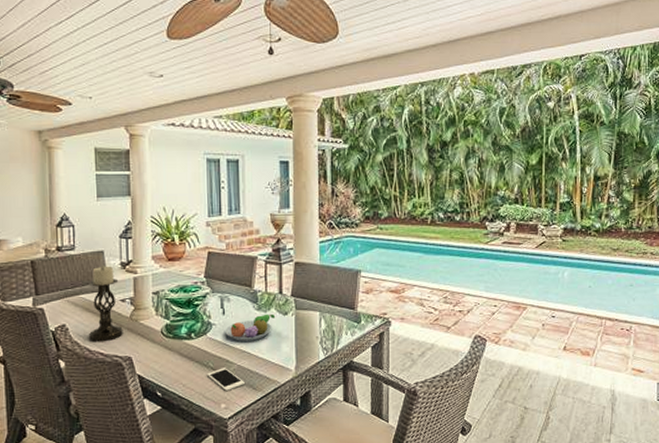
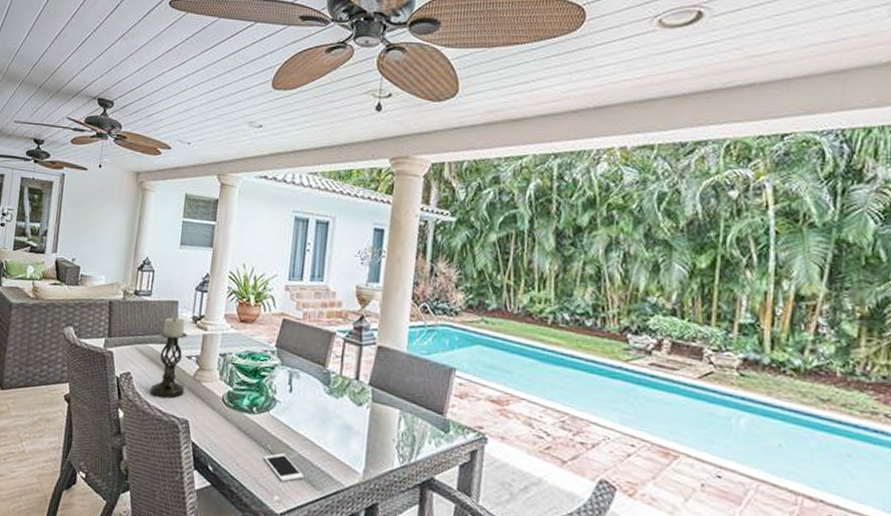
fruit bowl: present [225,313,275,342] -> none [289,400,347,430]

